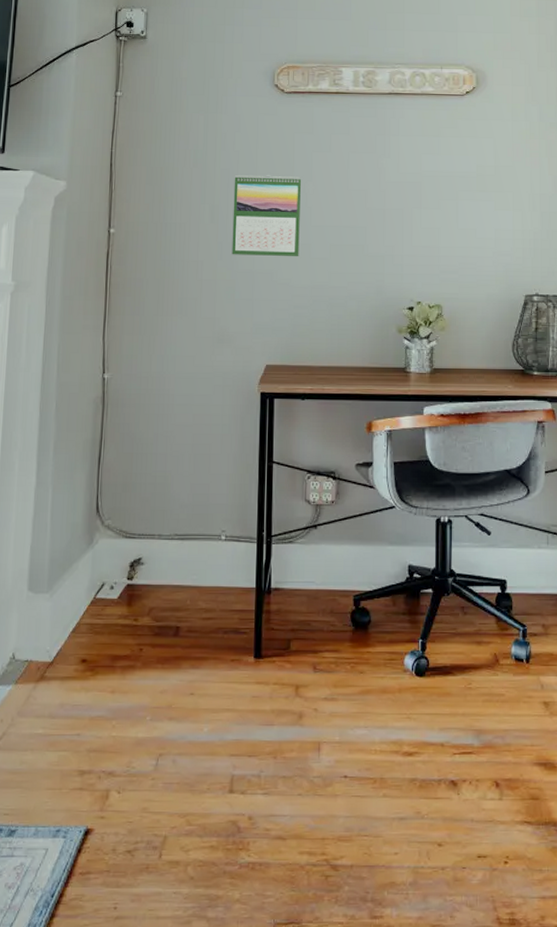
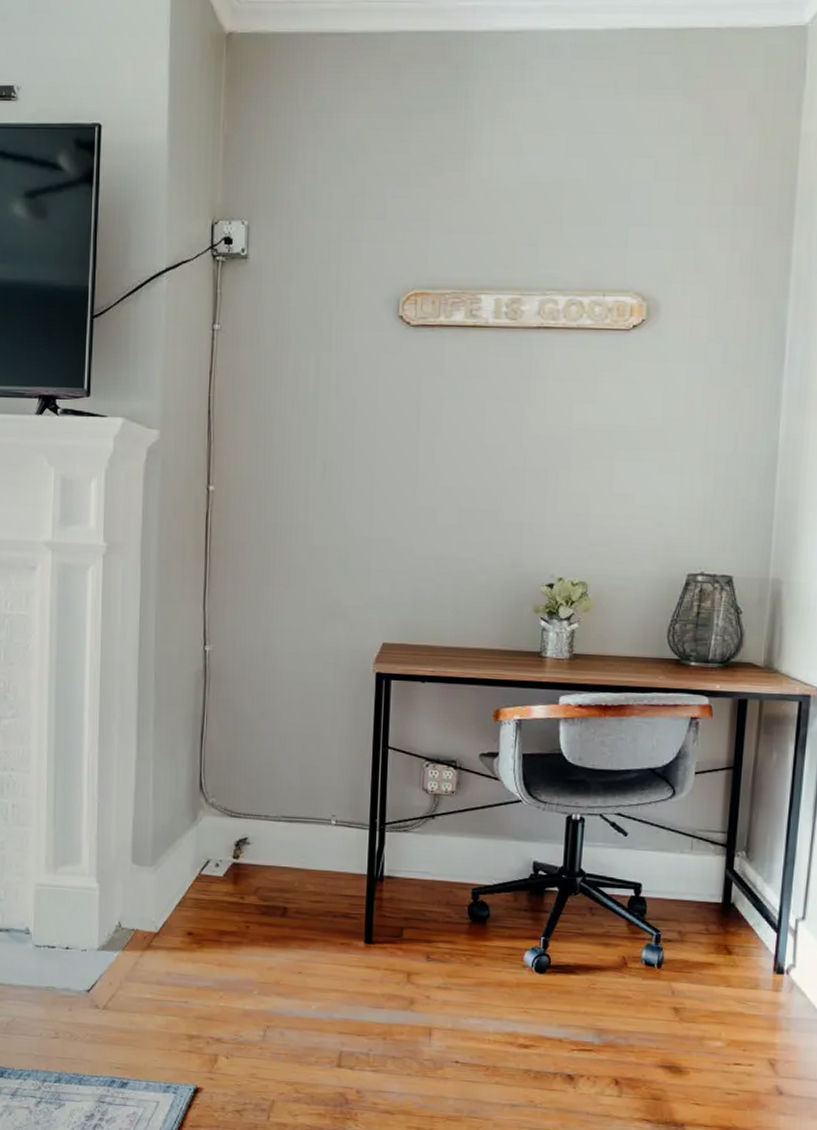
calendar: present [232,174,302,256] -> none [346,425,429,522]

